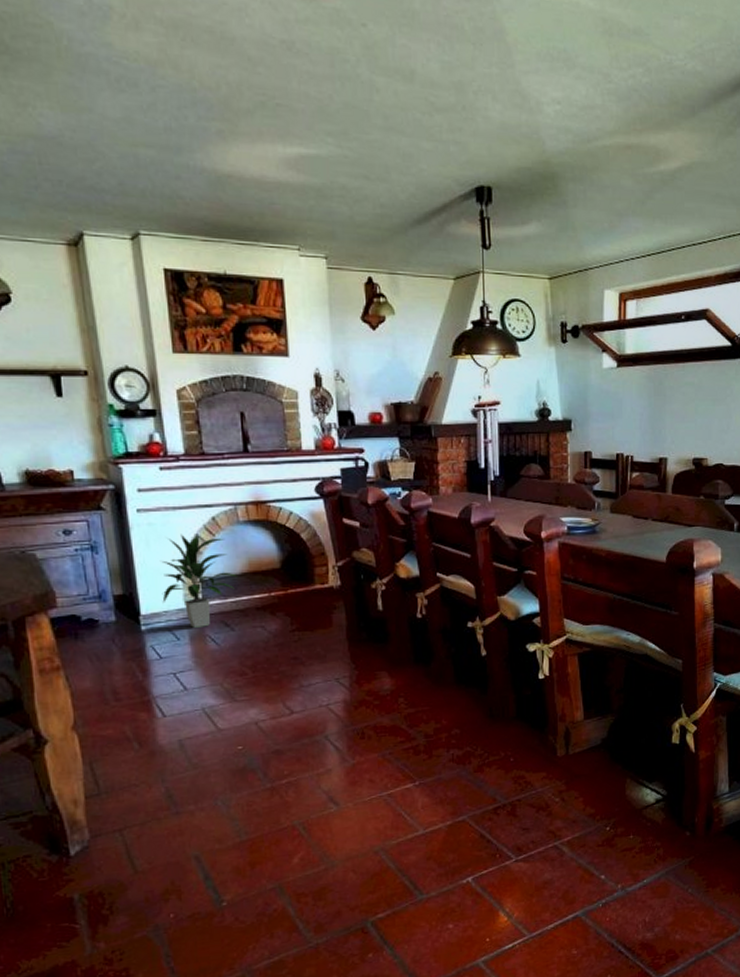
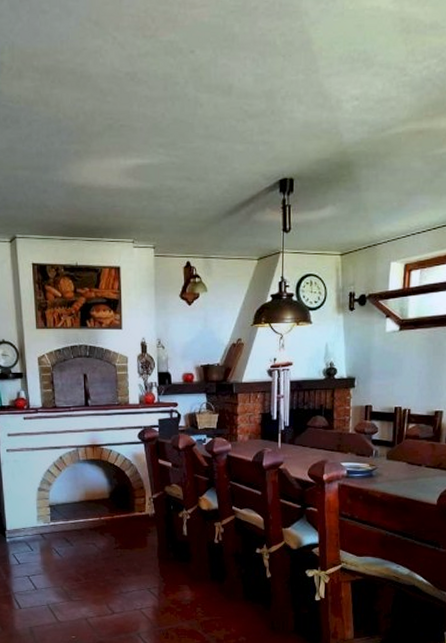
indoor plant: present [161,534,237,628] -> none [22,469,76,542]

